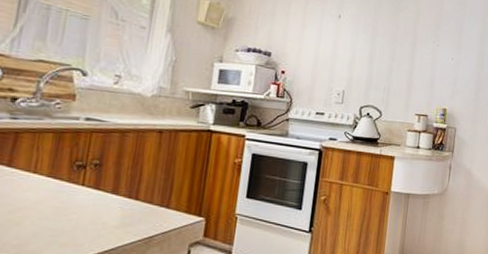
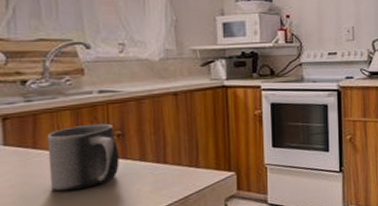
mug: none [16,149,93,215] -> present [47,123,119,192]

